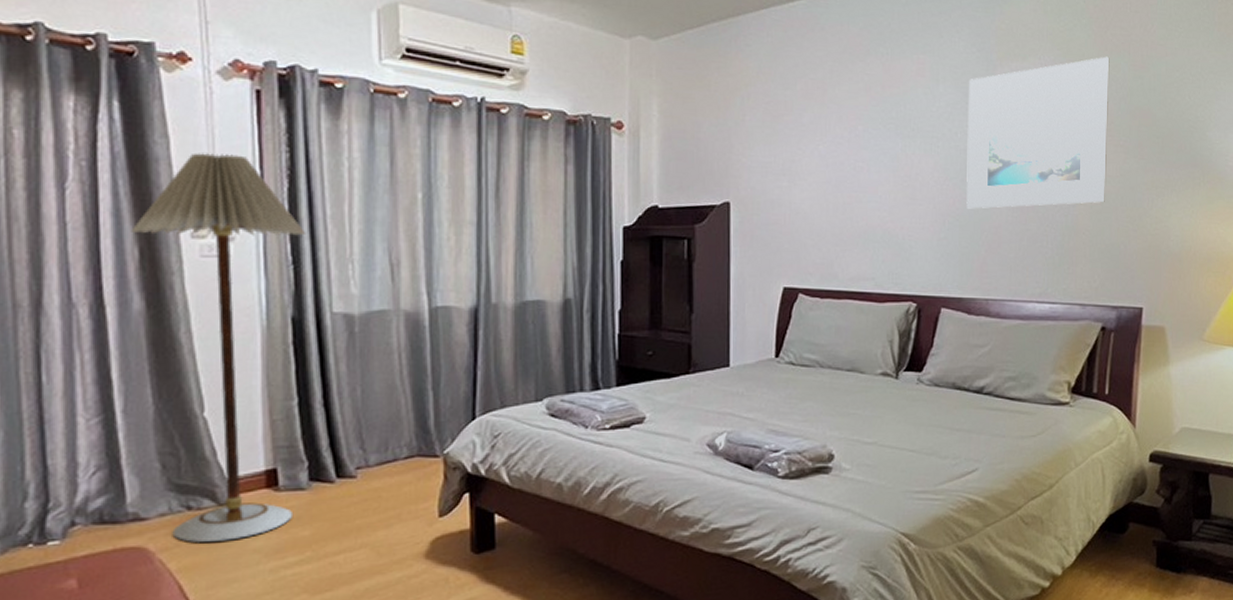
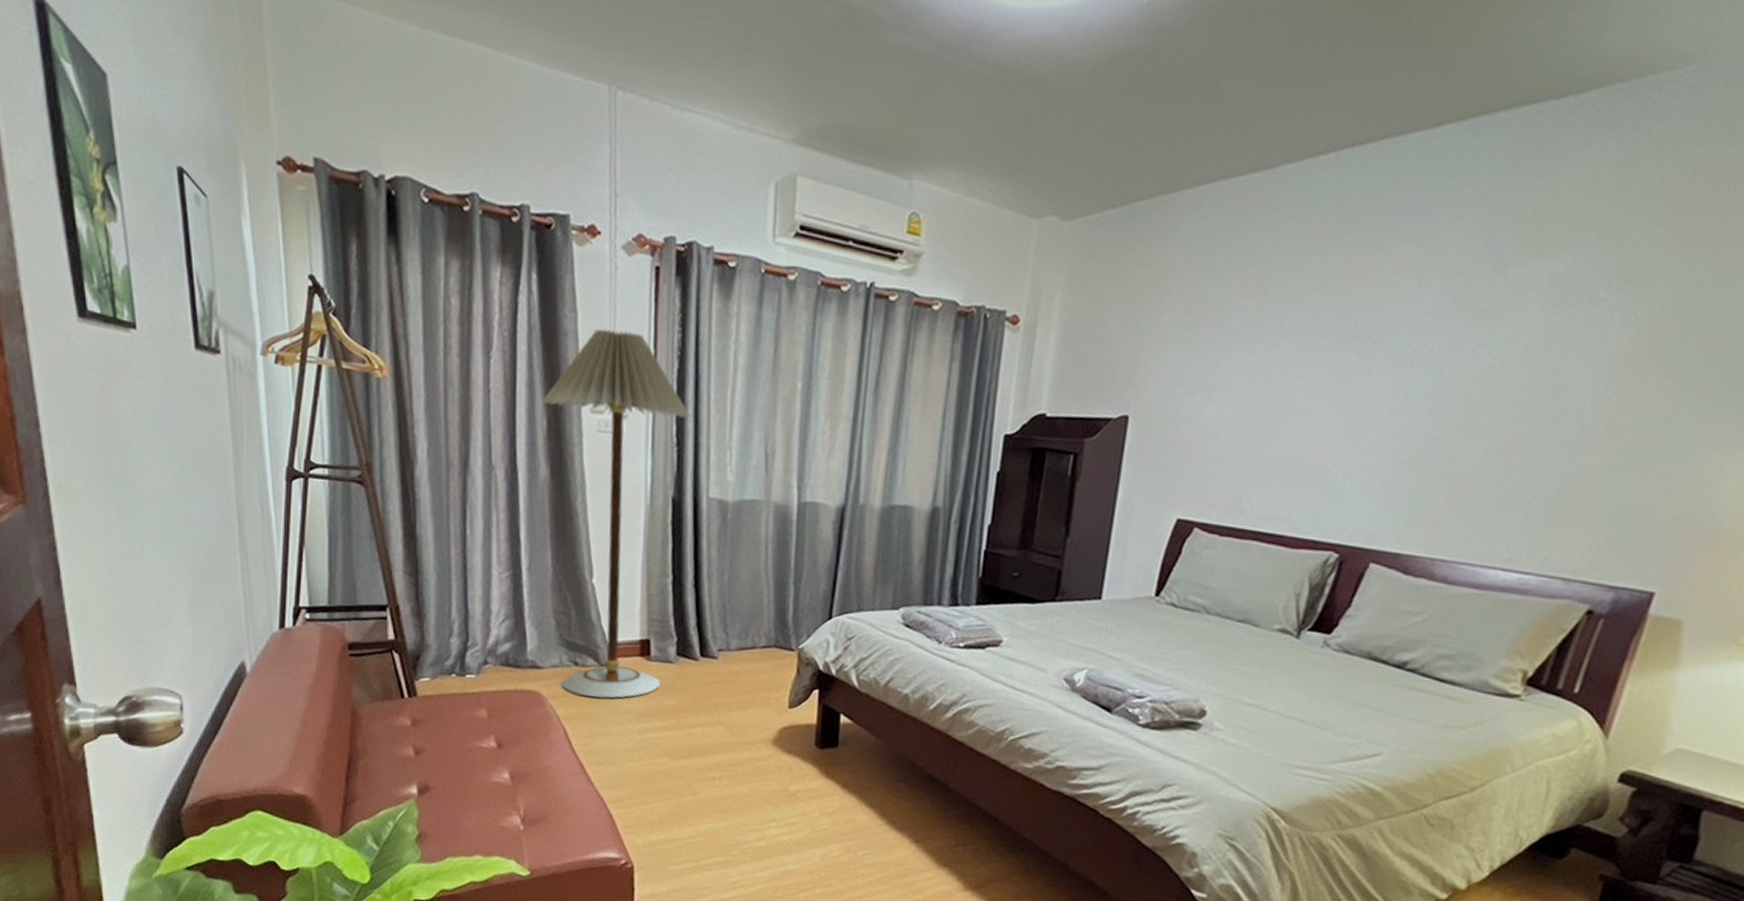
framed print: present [966,56,1110,209] -> none [1428,254,1685,453]

